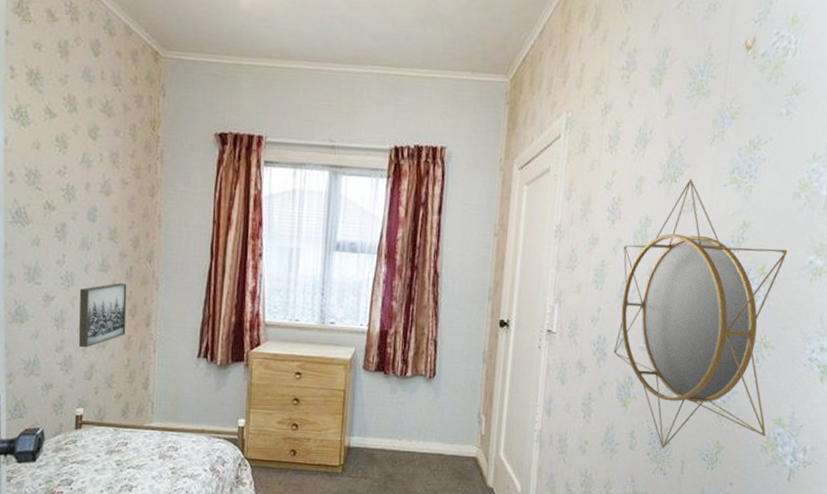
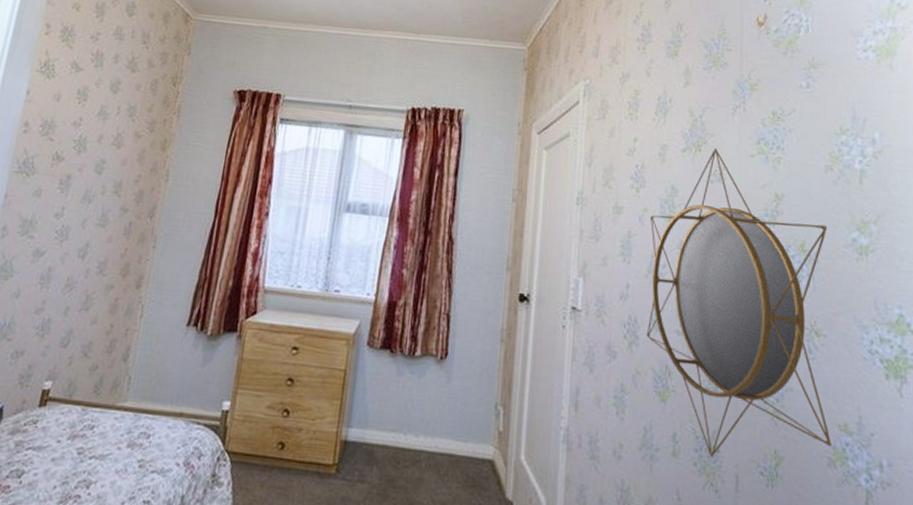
wall art: present [78,283,127,348] -> none [60,239,124,310]

